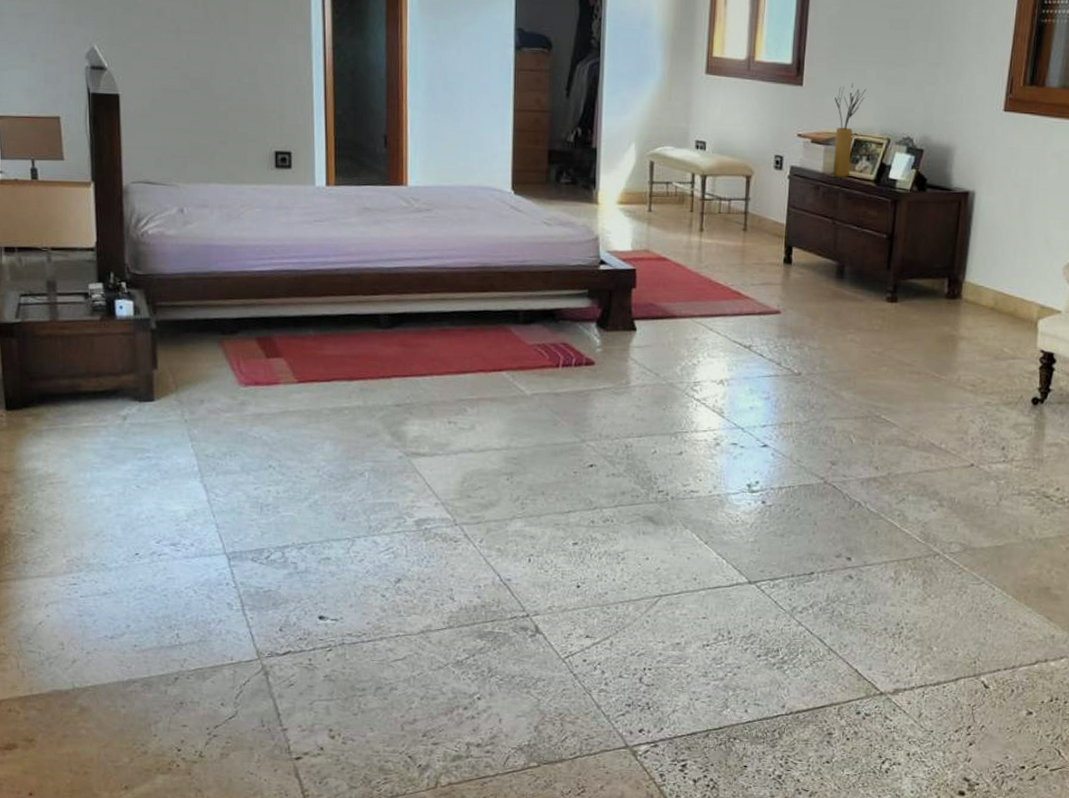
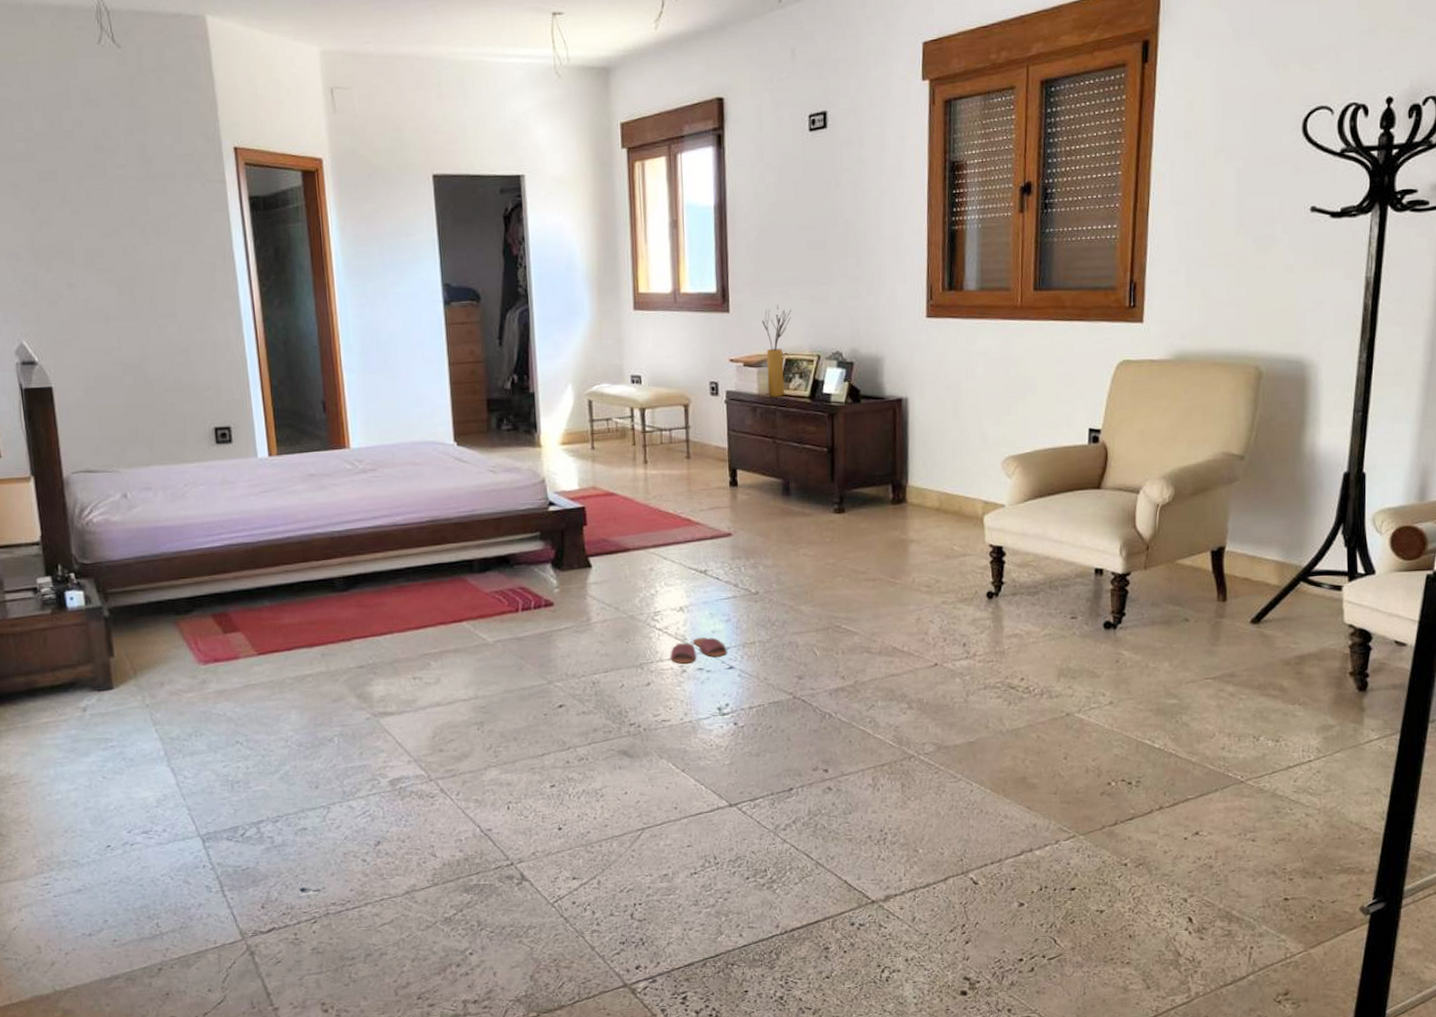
slippers: none [705,412,763,437] -> present [670,637,727,664]

